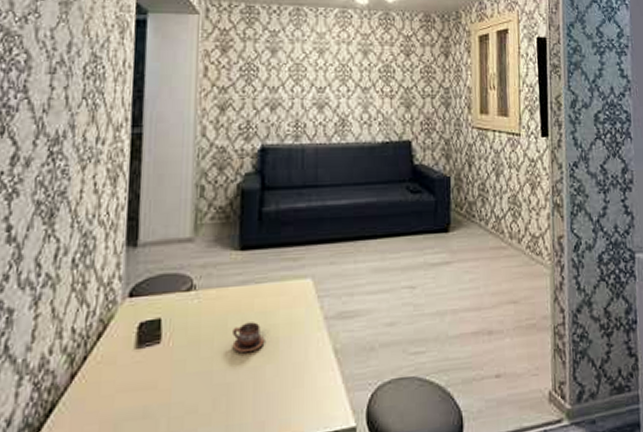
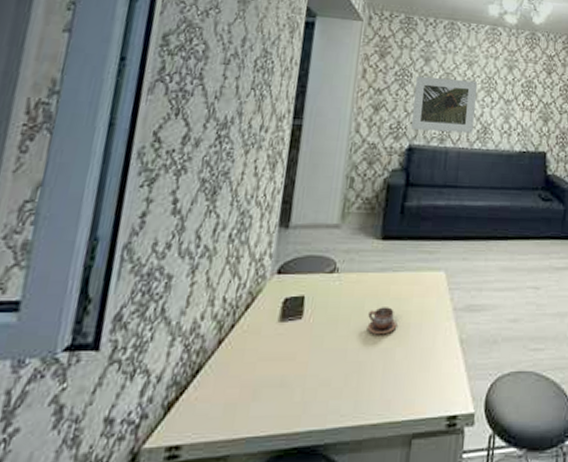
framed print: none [263,69,330,128] -> present [411,75,477,133]

